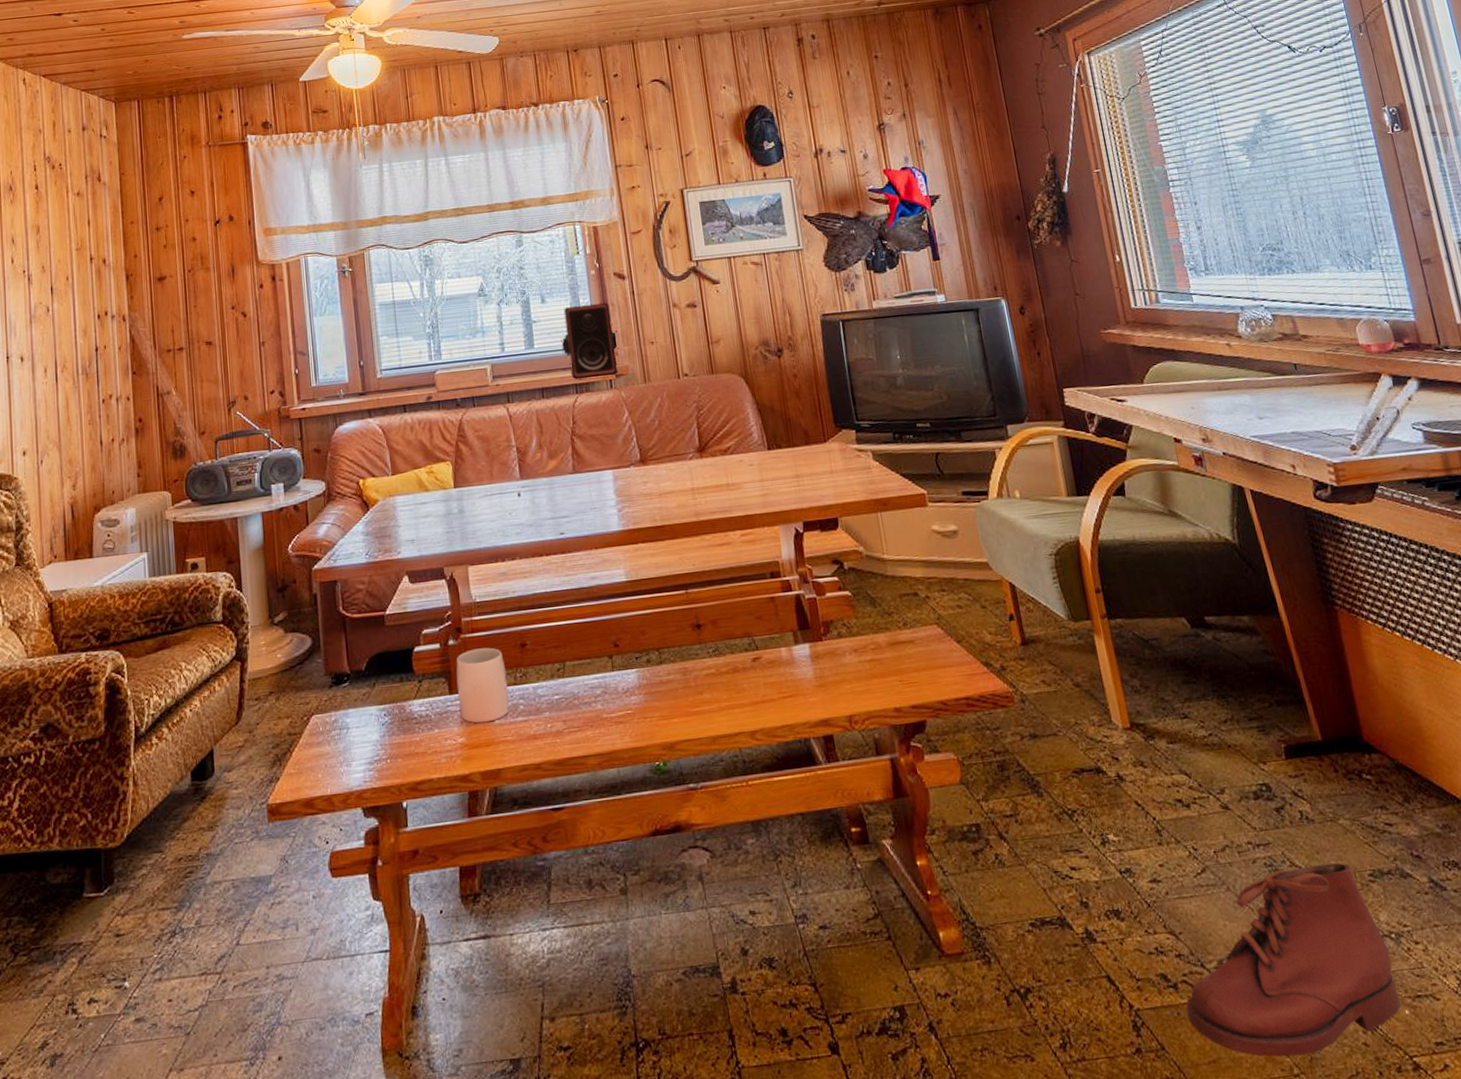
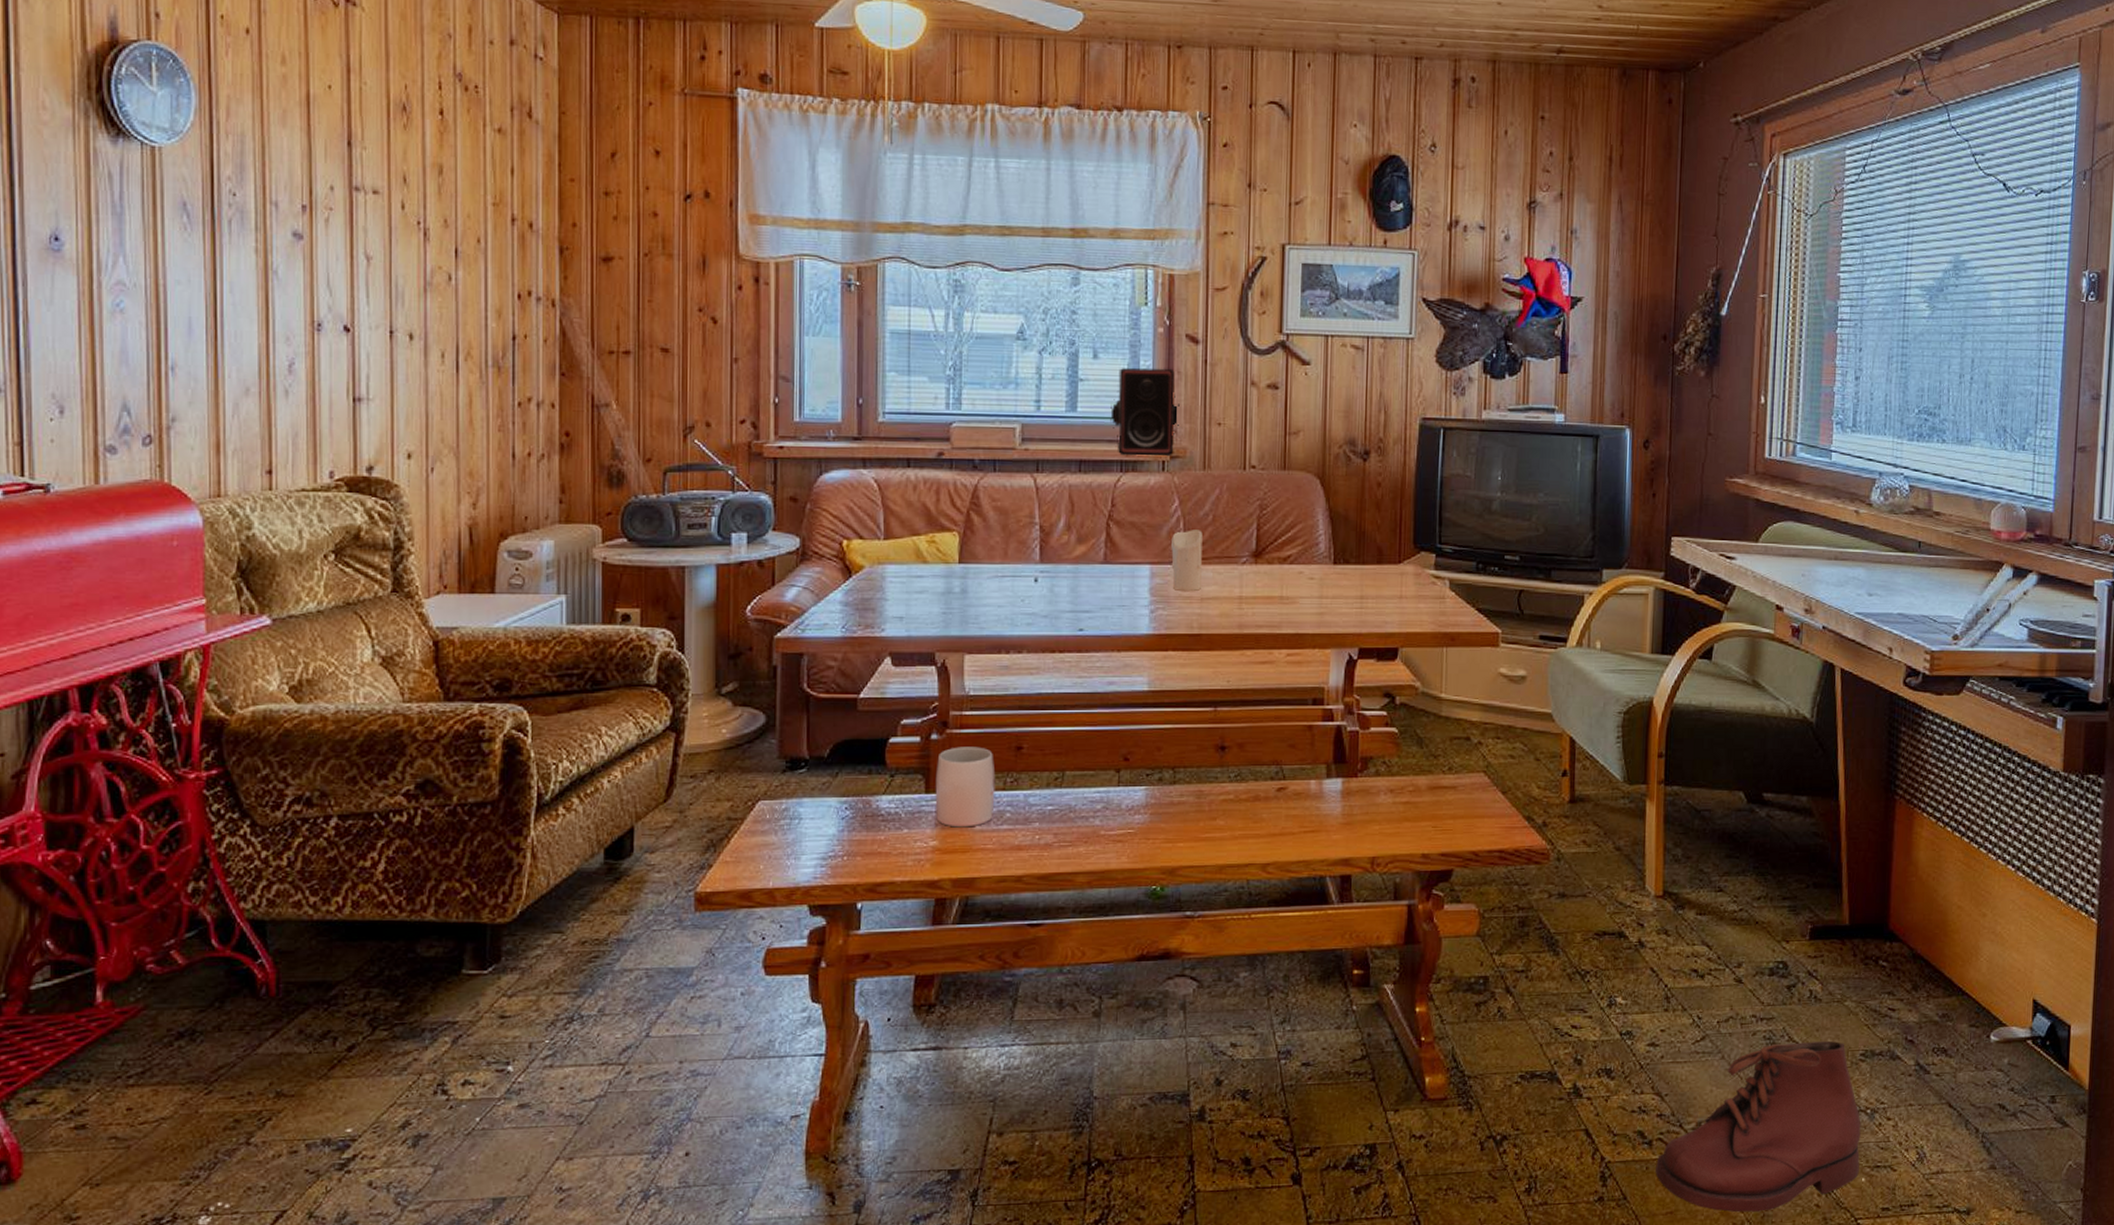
candle: none [627,434,658,490] -> present [1171,530,1203,592]

